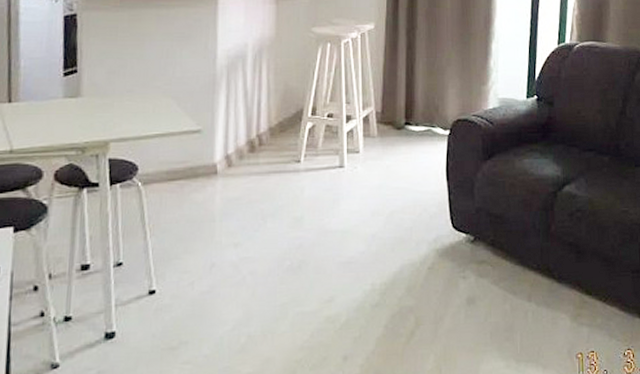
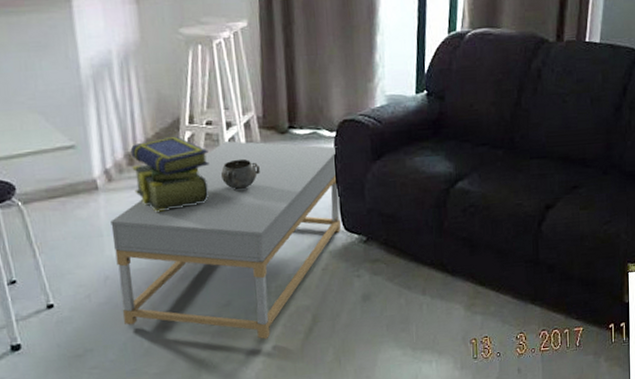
coffee table: none [224,134,450,342] -> present [110,141,341,340]
stack of books: none [252,126,327,200] -> present [130,135,210,212]
decorative bowl: none [336,151,374,181] -> present [220,158,260,189]

